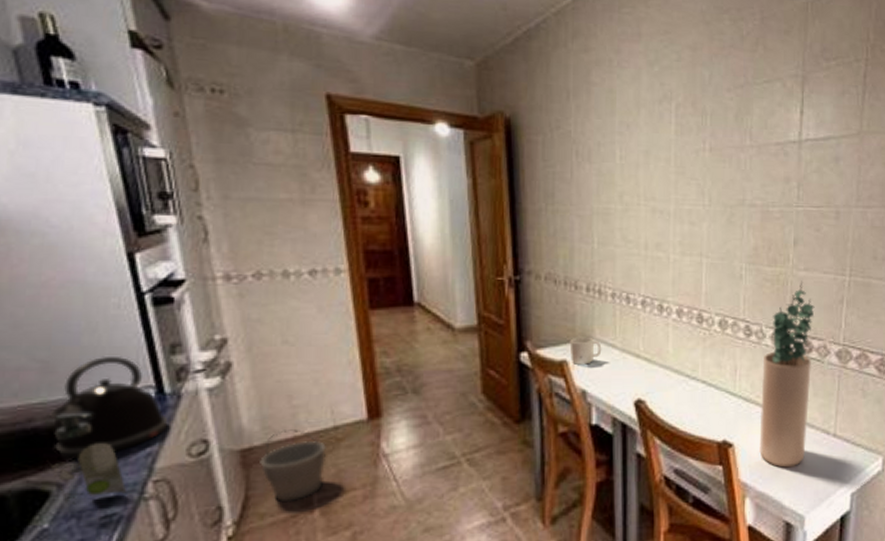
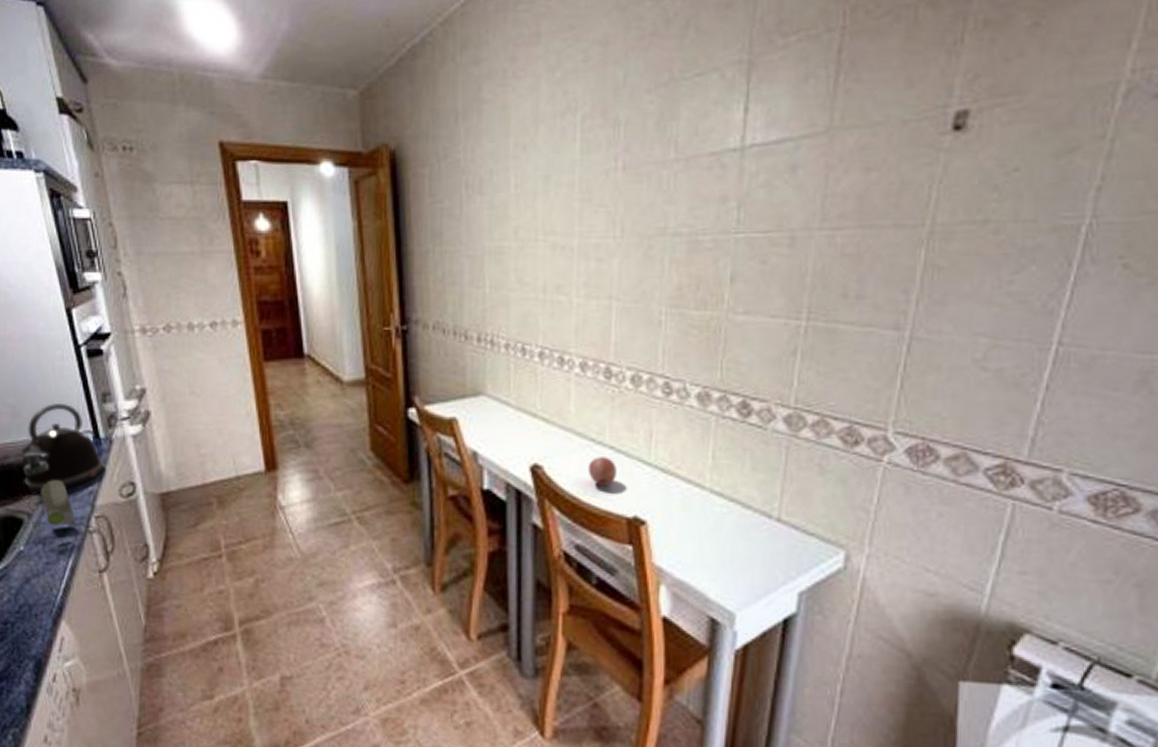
bucket: present [260,429,326,503] -> none [176,477,230,546]
mug: present [569,337,602,365] -> none [459,392,494,423]
fruit: none [684,390,708,415] -> present [587,457,617,486]
vase: present [759,280,815,468] -> none [679,327,757,554]

